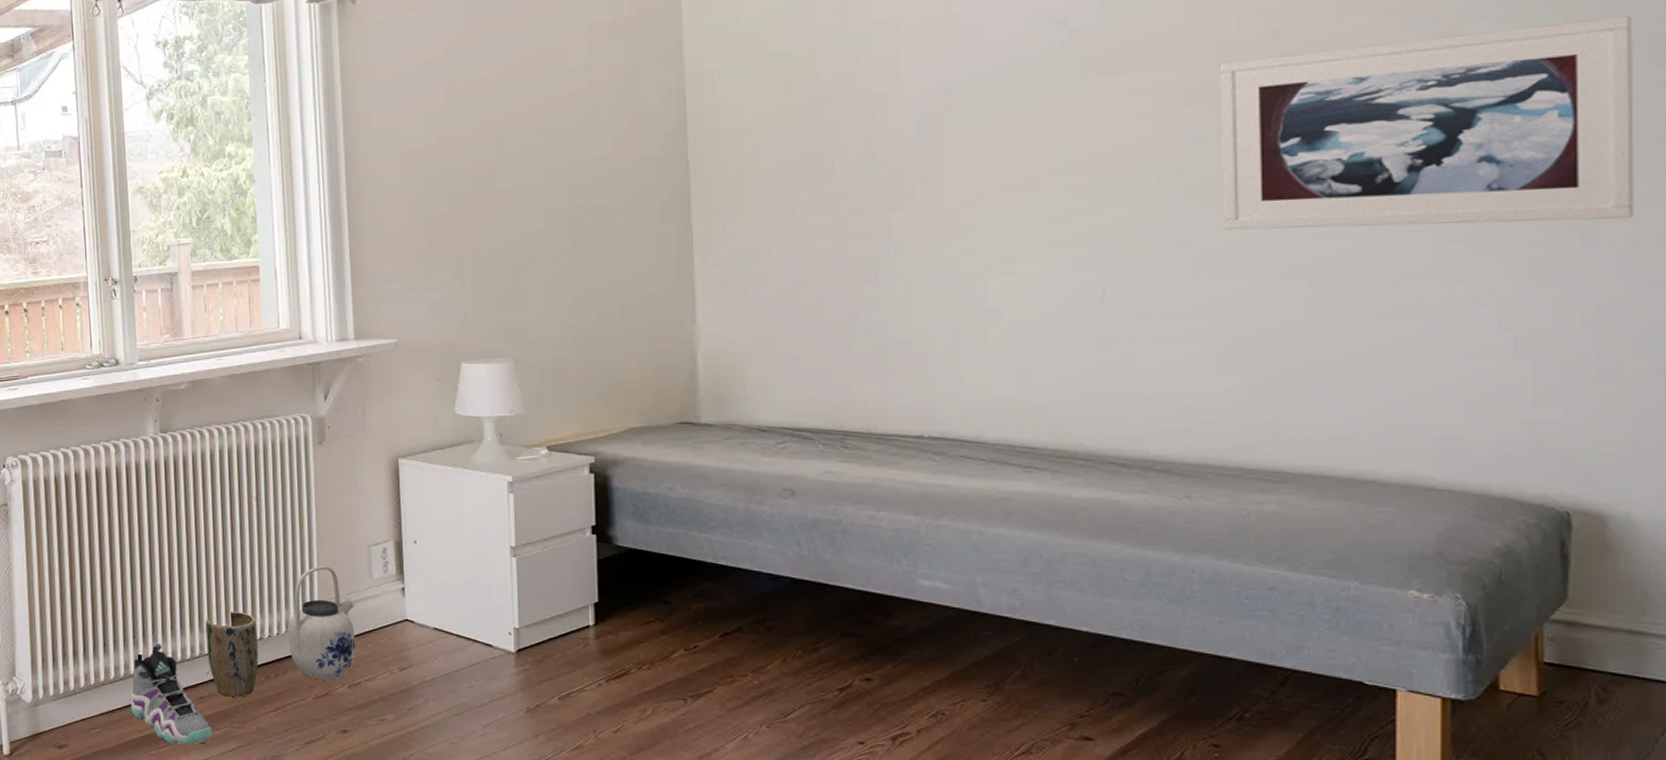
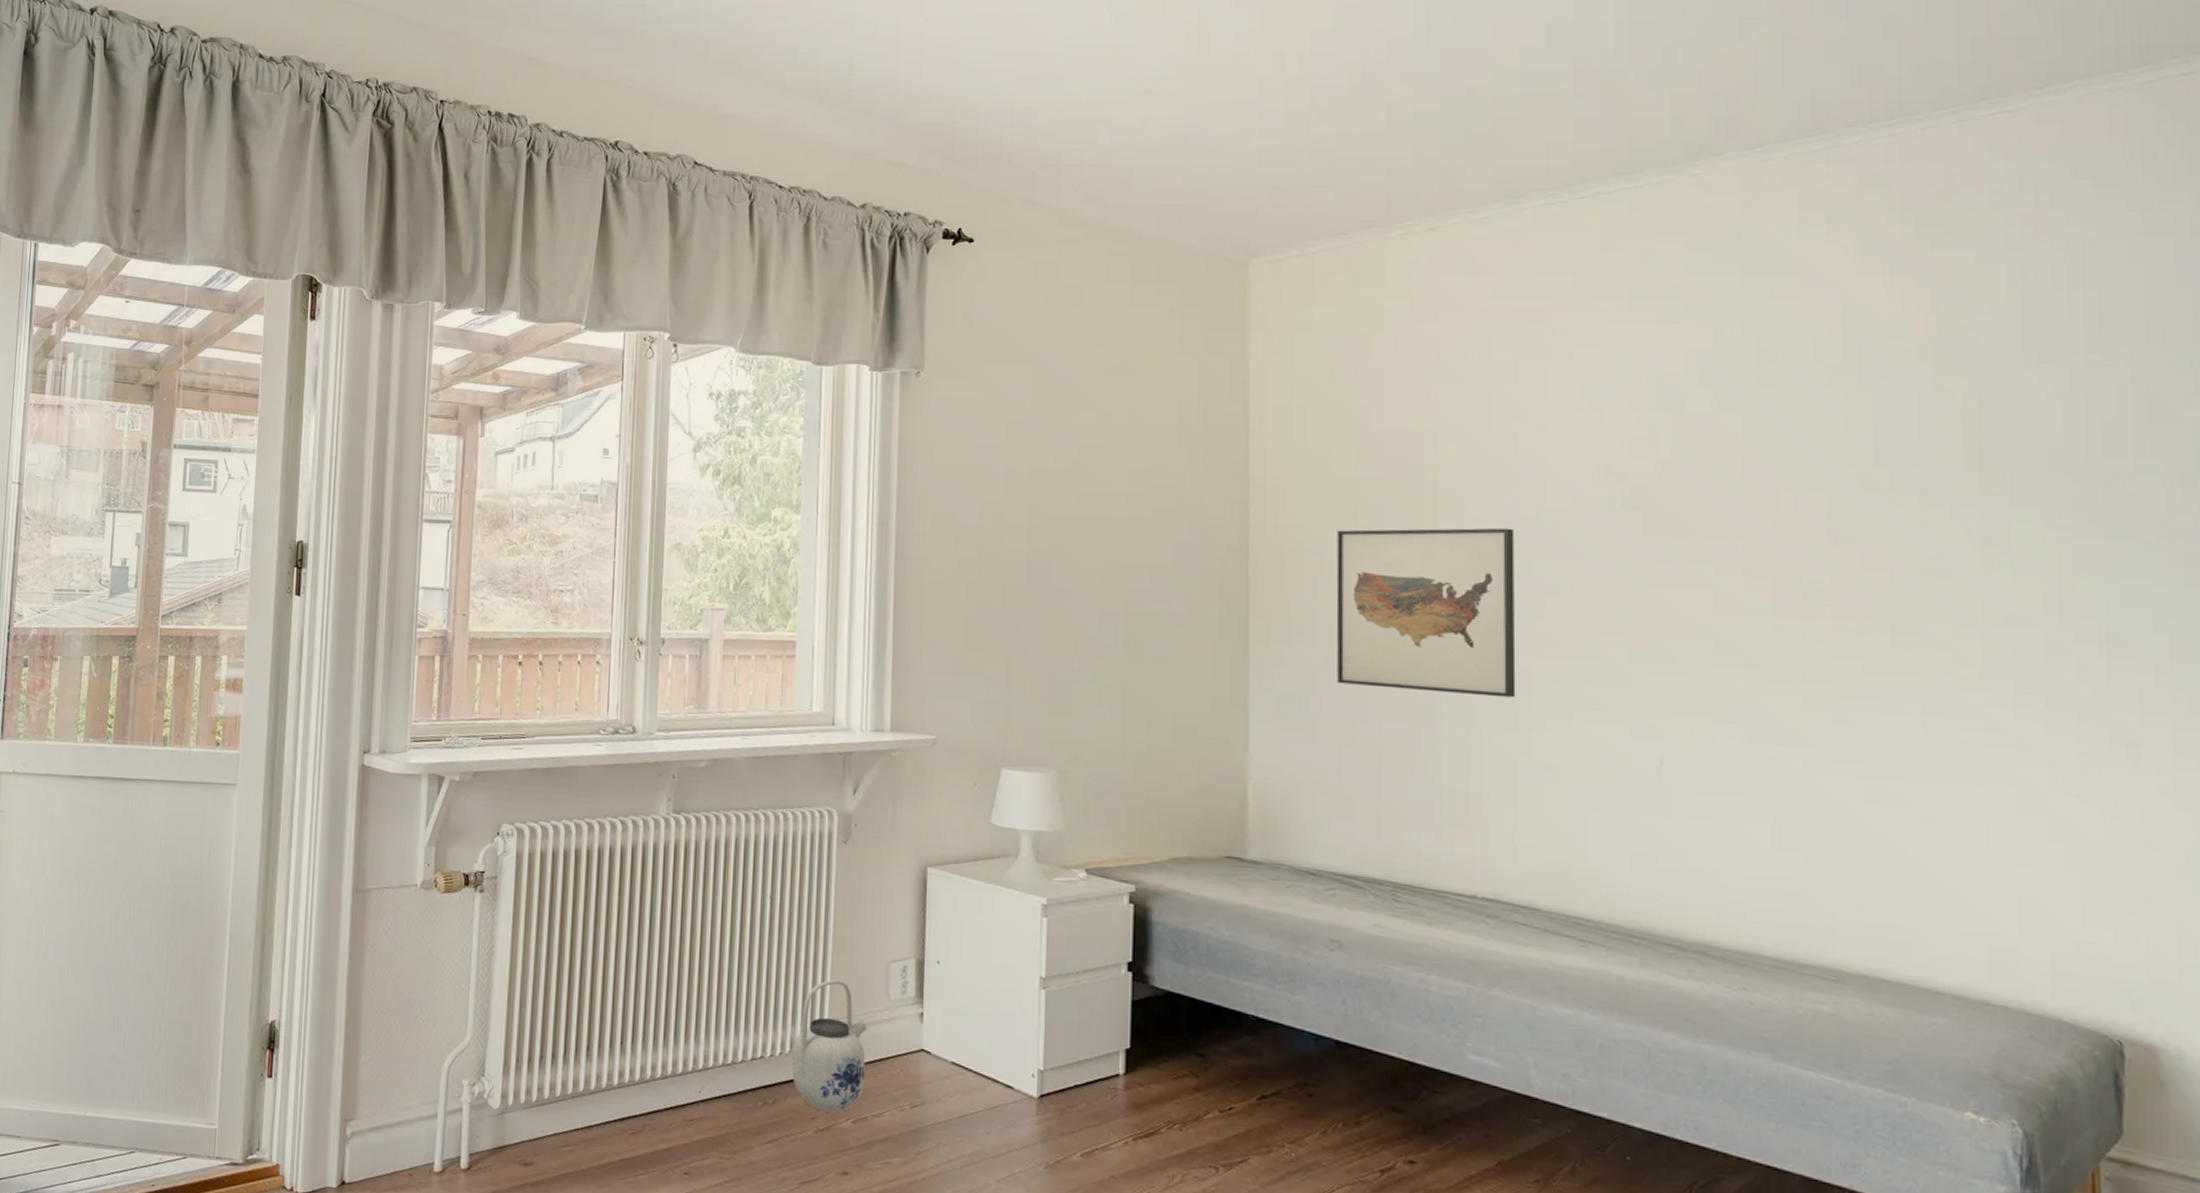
sneaker: present [130,644,213,745] -> none [610,1053,699,1174]
plant pot: present [205,611,259,697] -> none [701,1022,759,1124]
wall art: none [774,84,957,252] -> present [1336,527,1516,698]
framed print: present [1219,15,1634,230] -> none [1776,533,2174,739]

